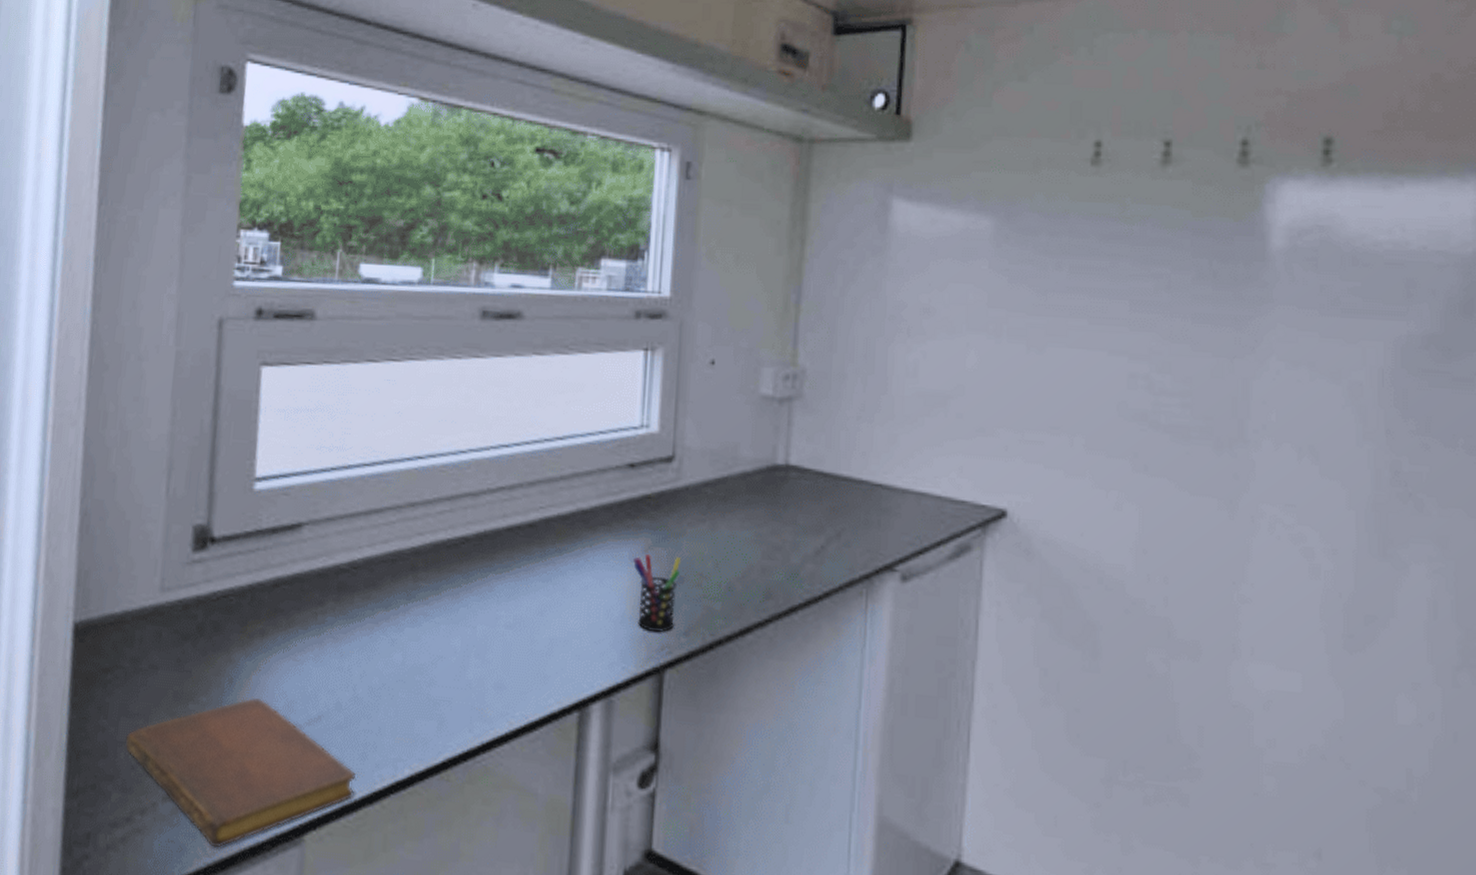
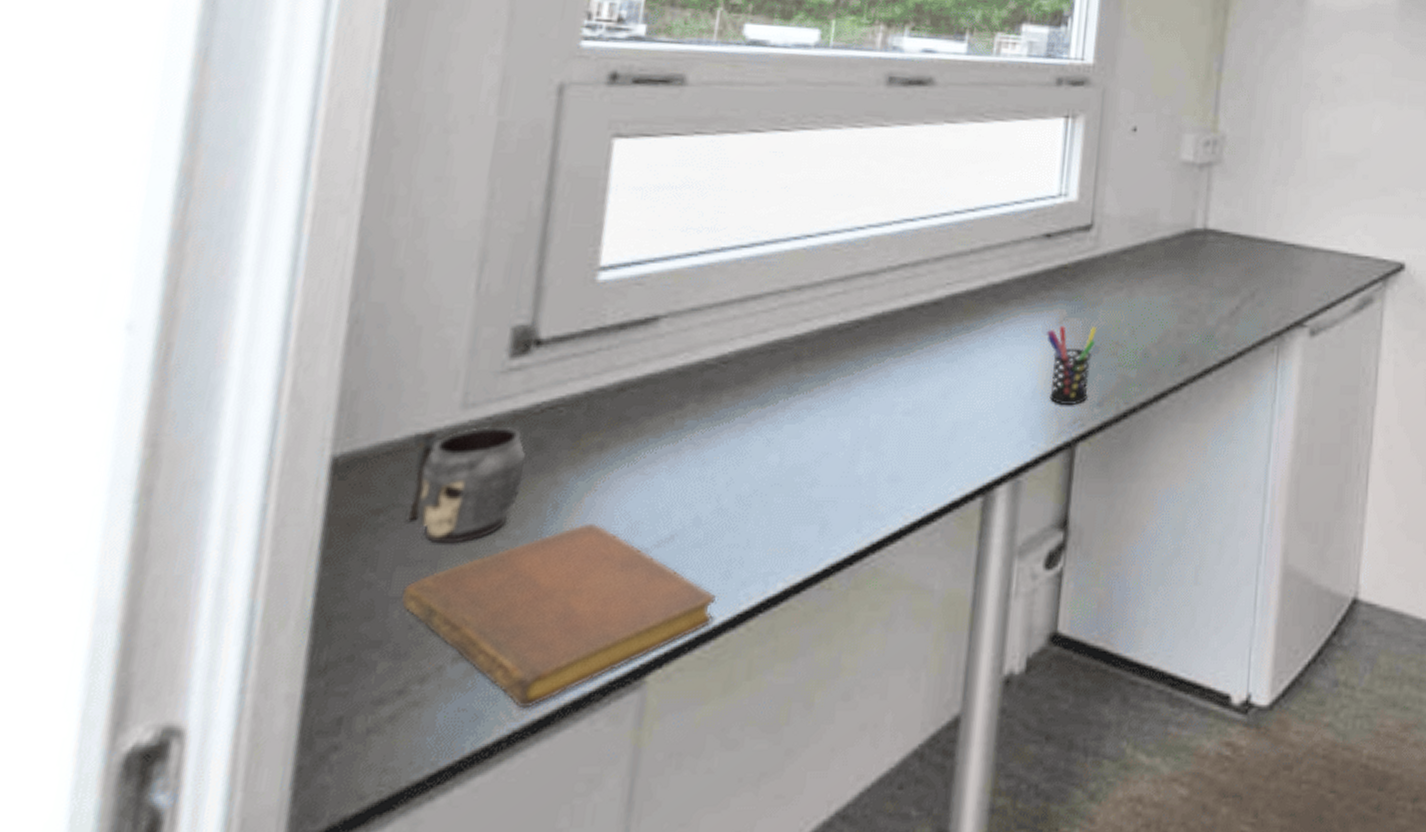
mug: none [126,607,207,704] -> present [407,426,526,544]

